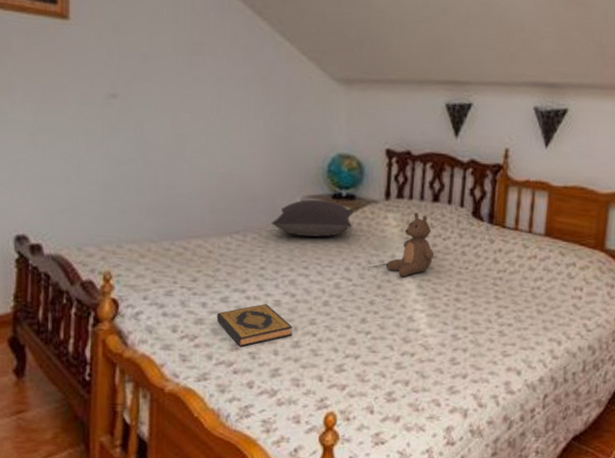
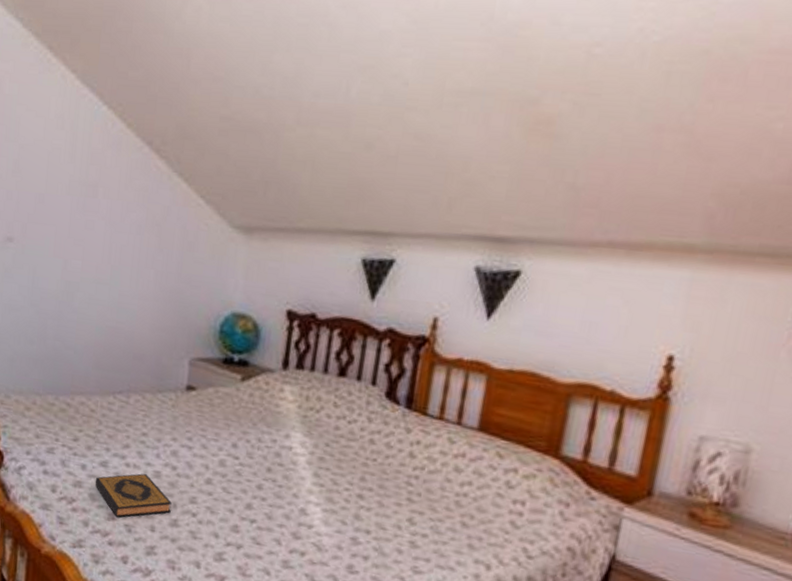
pillow: present [271,199,354,237] -> none [156,362,246,406]
teddy bear: present [387,212,434,277] -> none [279,387,336,462]

